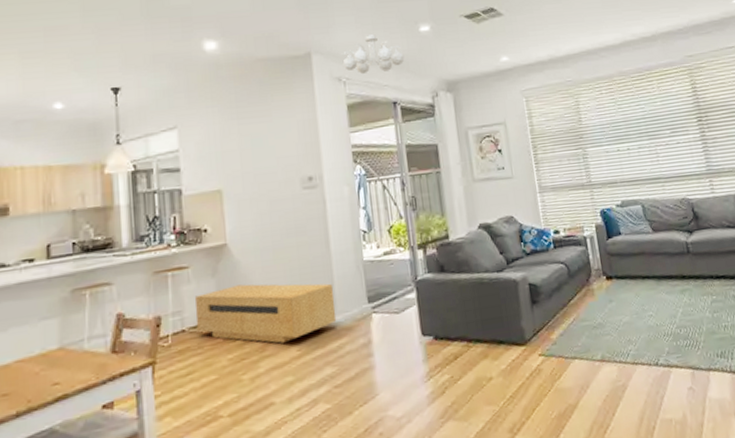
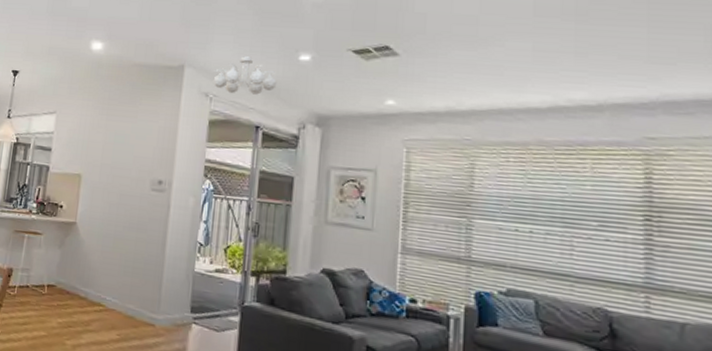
media console: present [195,283,337,344] -> none [38,259,161,324]

